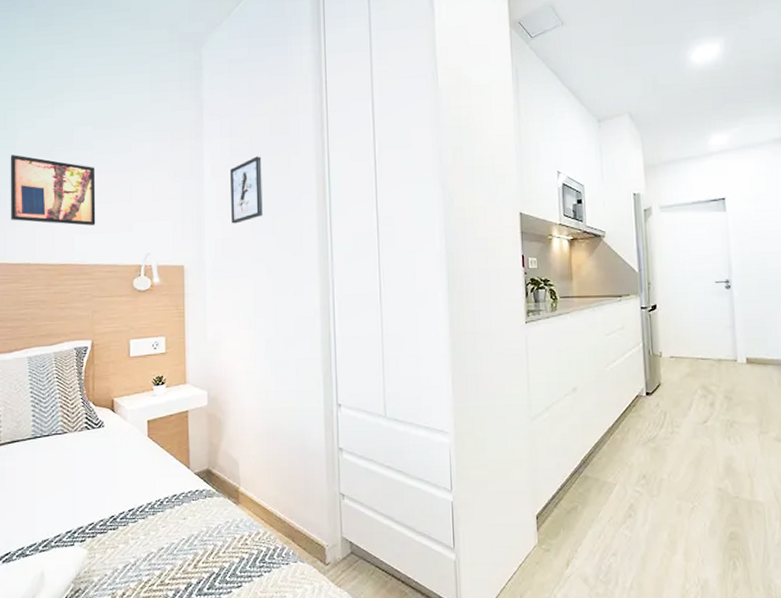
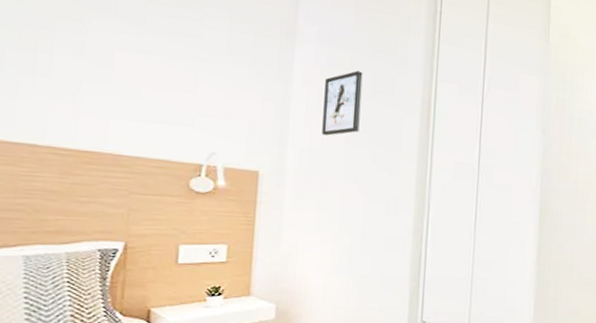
wall art: present [10,155,96,226] -> none [9,9,148,112]

